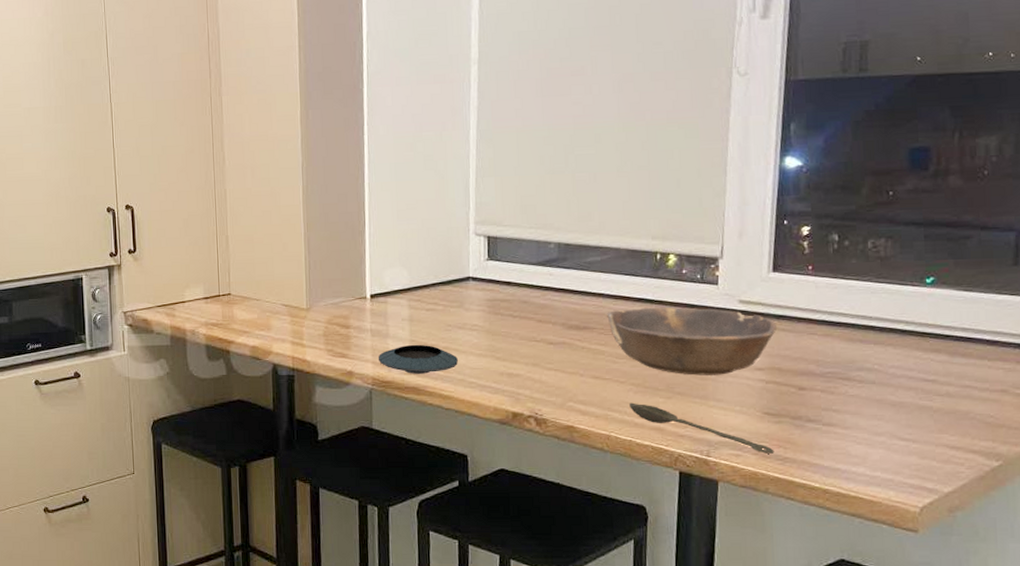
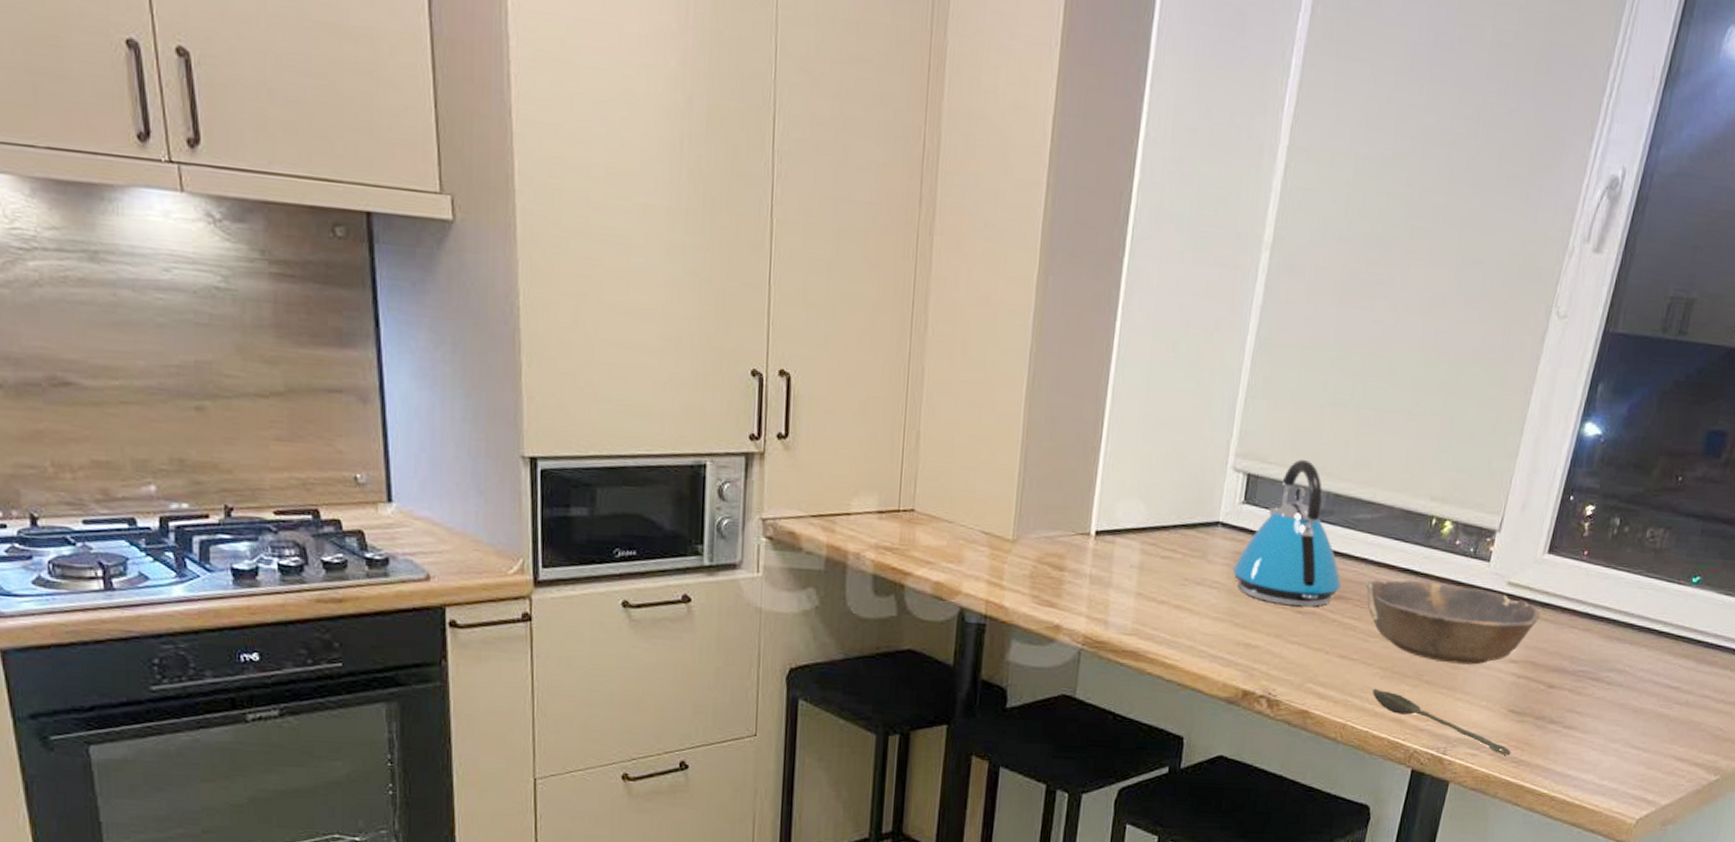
saucer: present [378,344,458,374] -> none [1093,598,1190,636]
kettle: none [487,219,584,339] -> present [1232,459,1341,608]

